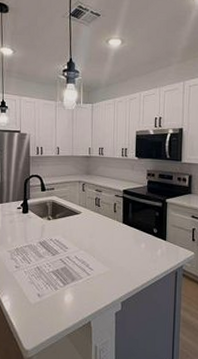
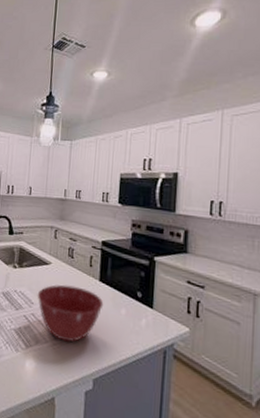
mixing bowl: none [70,229,127,276] -> present [37,284,104,342]

